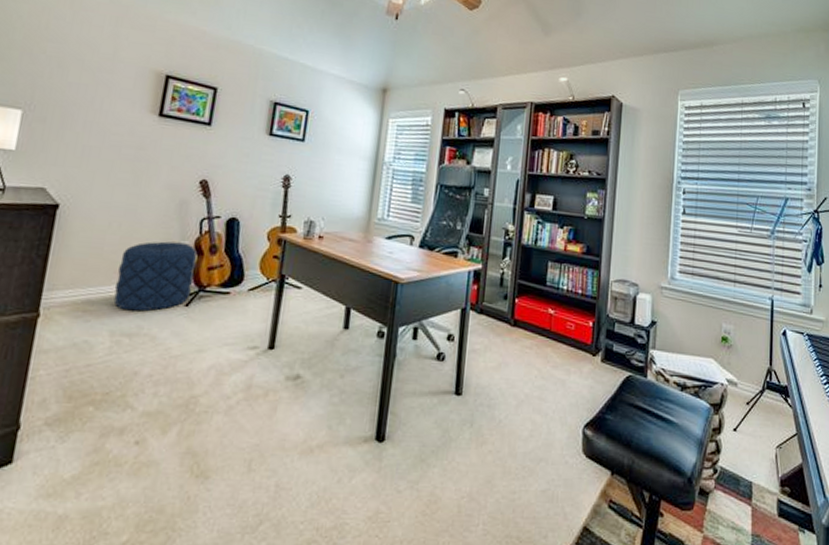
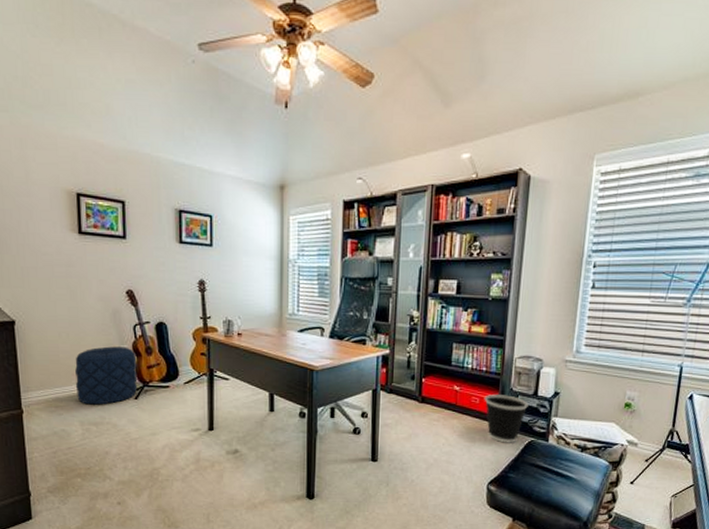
wastebasket: none [579,320,625,378] -> present [484,394,528,443]

